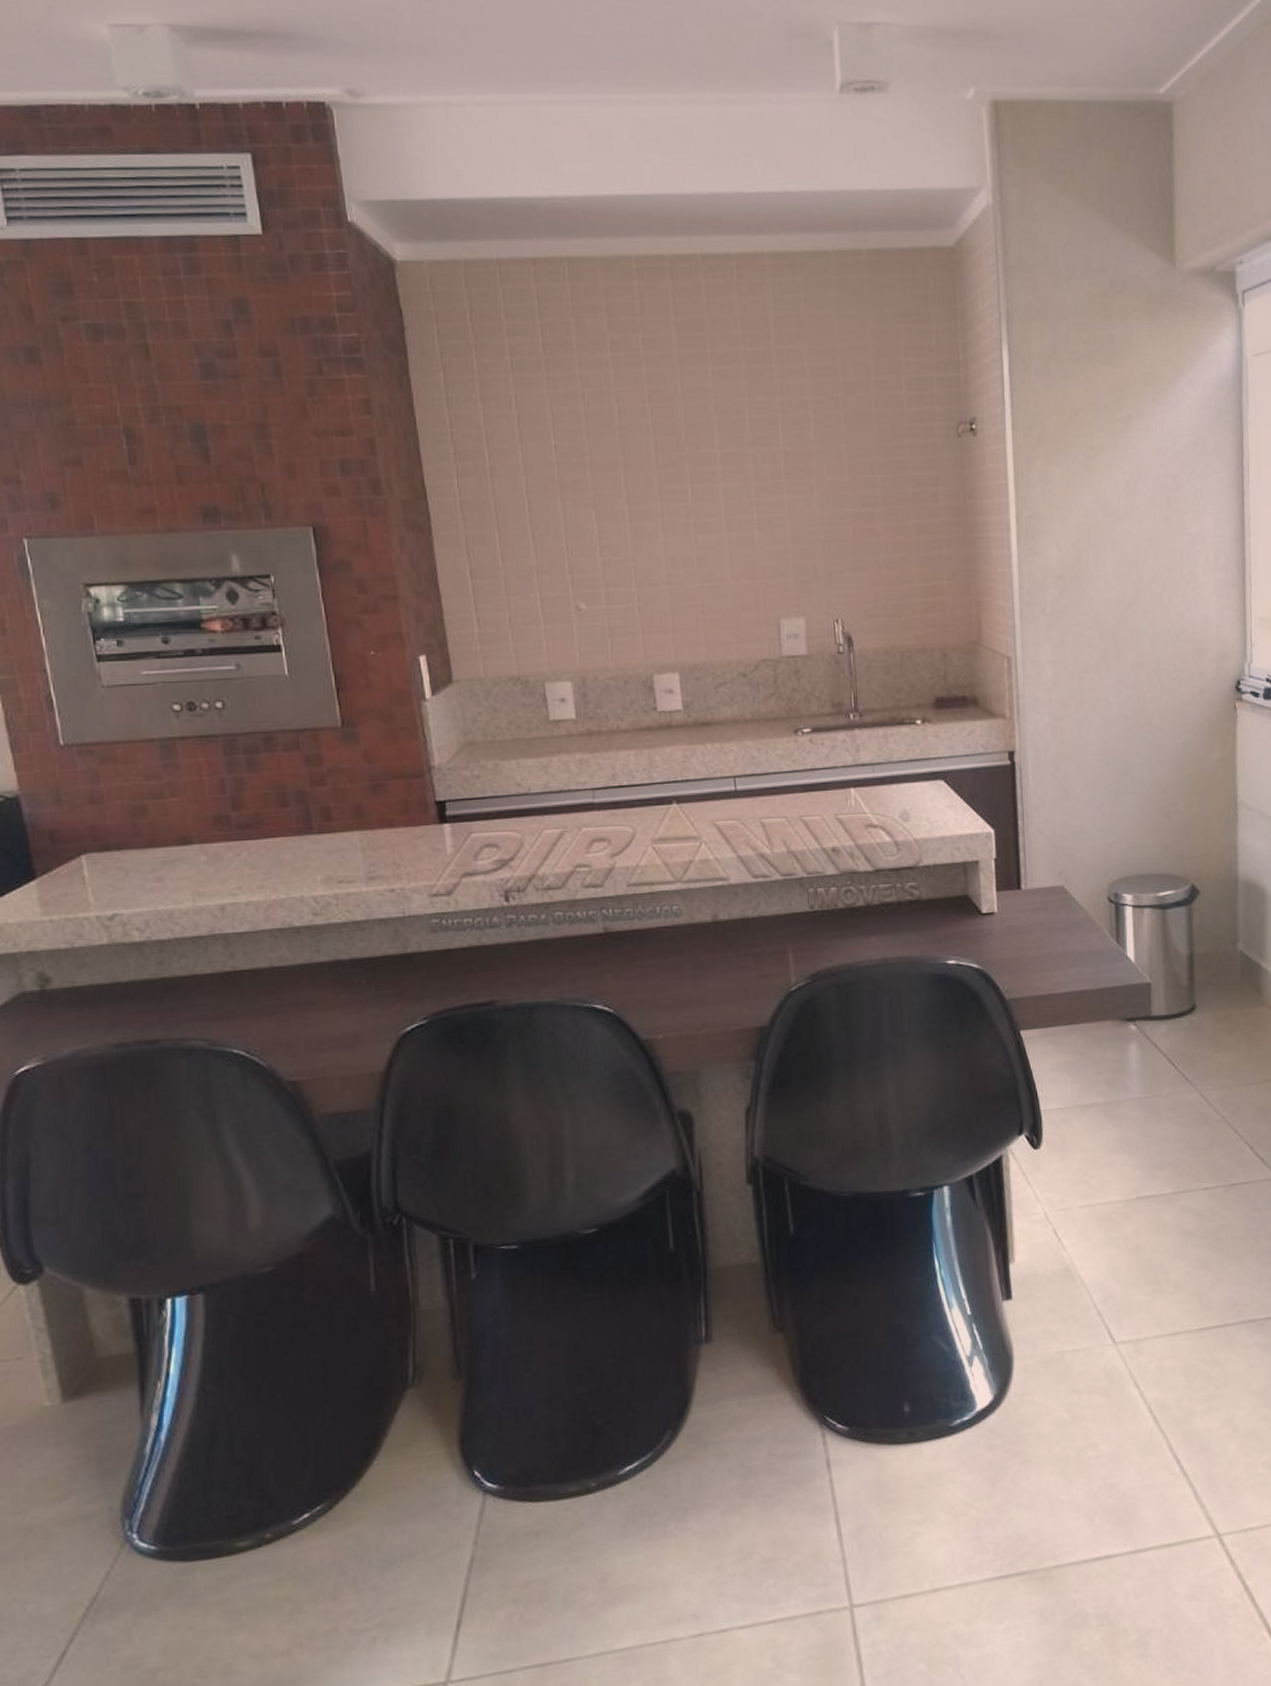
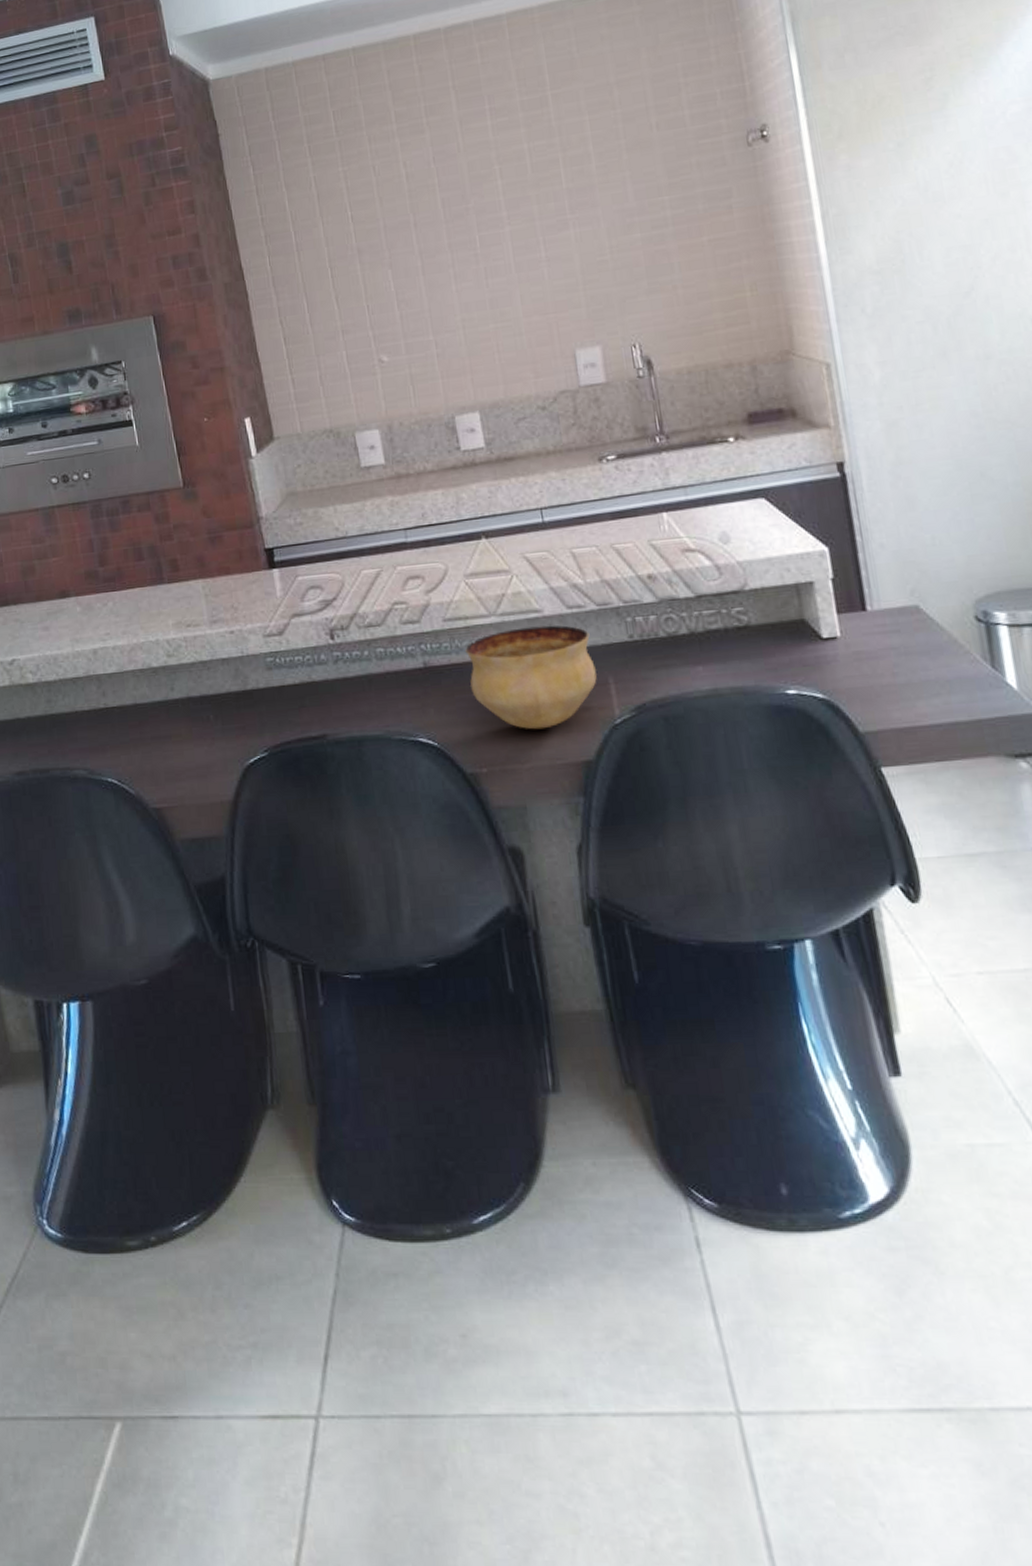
bowl: none [648,893,777,997] -> present [465,625,597,730]

